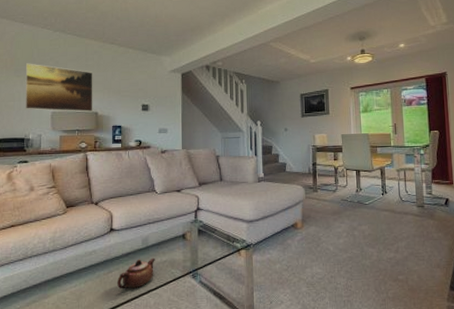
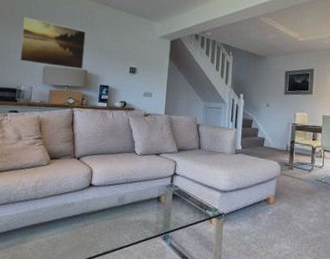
teapot: present [117,257,155,289] -> none [91,215,129,244]

